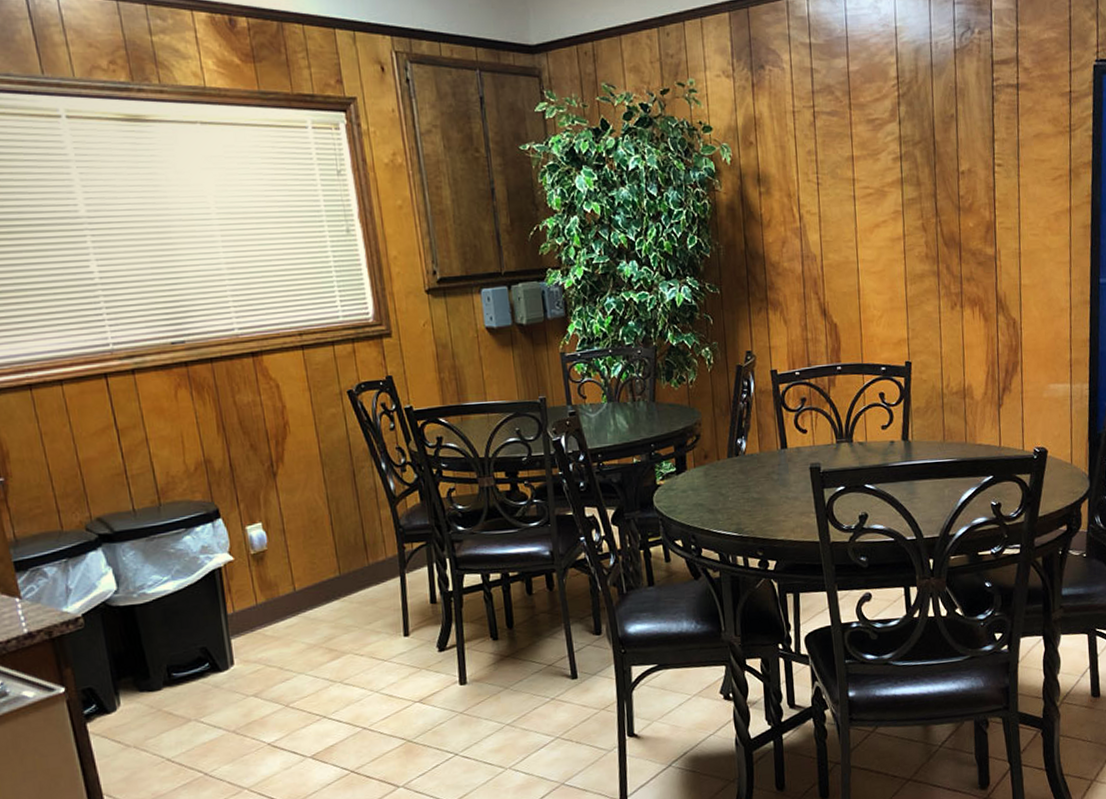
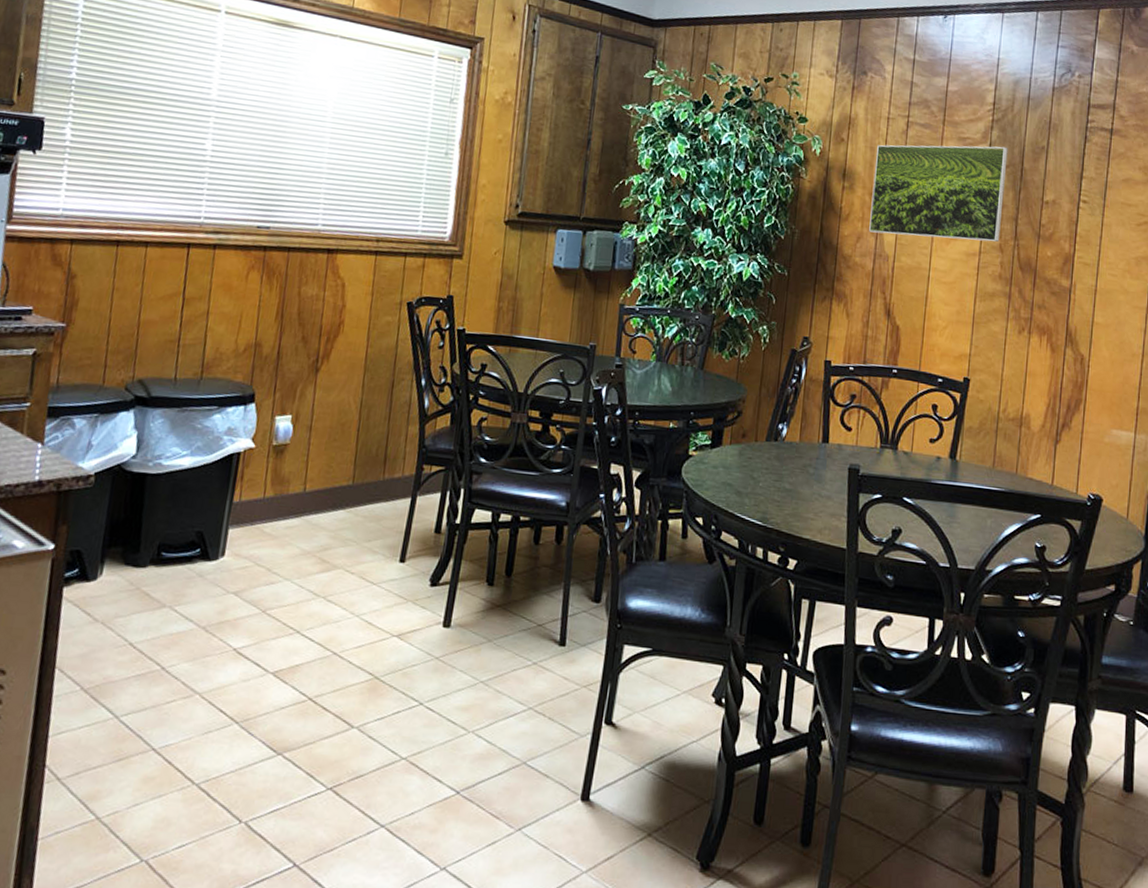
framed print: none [787,121,922,235] -> present [869,145,1008,242]

